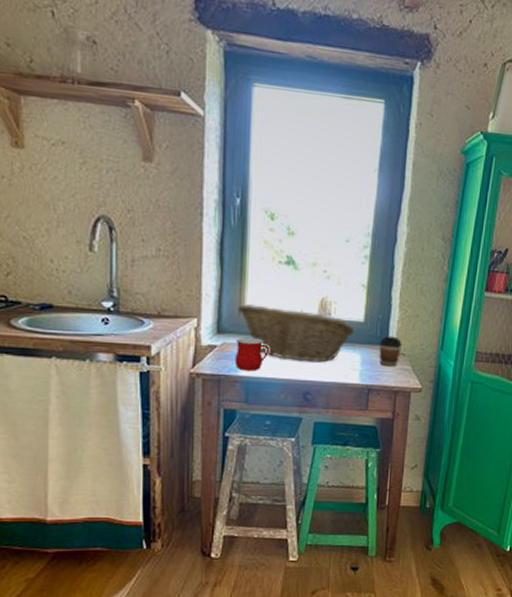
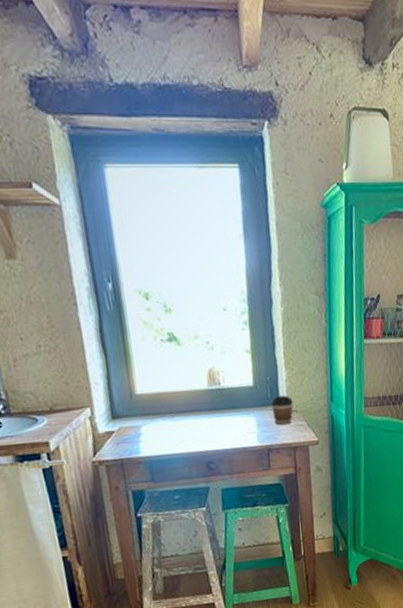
mug: present [235,337,269,371] -> none [133,417,166,452]
fruit basket: present [238,304,355,362] -> none [129,383,246,434]

